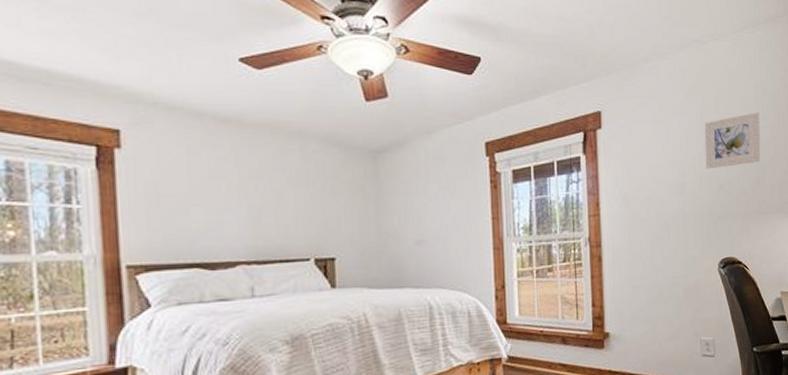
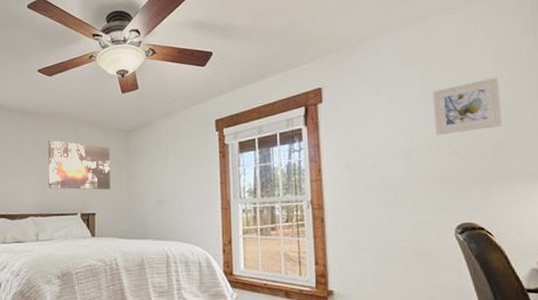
wall art: none [261,160,354,228] -> present [48,140,110,190]

